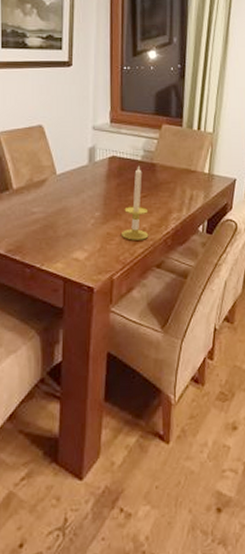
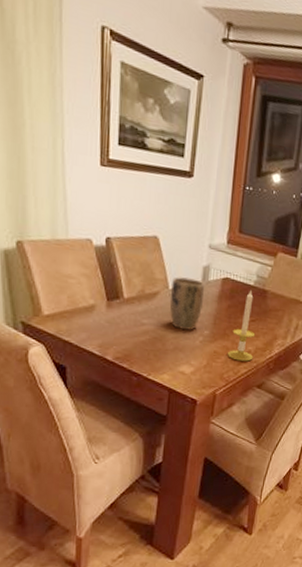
plant pot: none [58,161,92,214] -> present [169,277,205,330]

